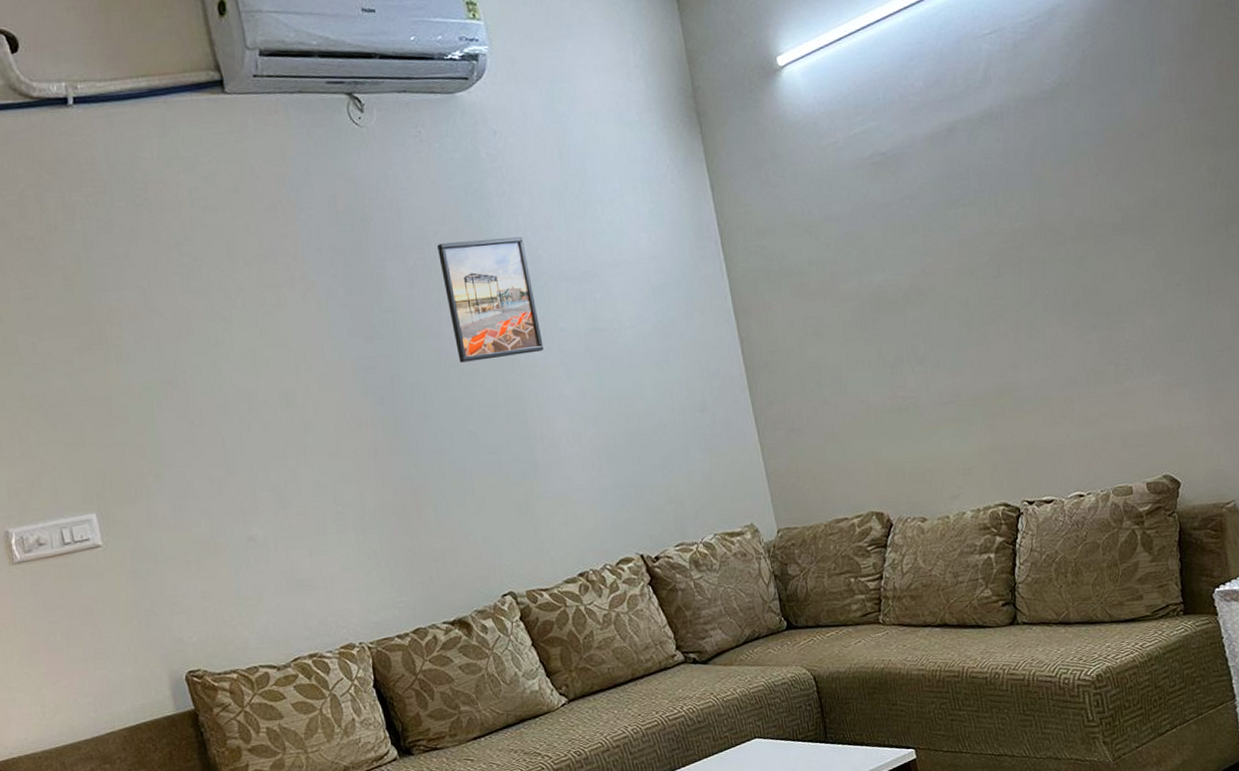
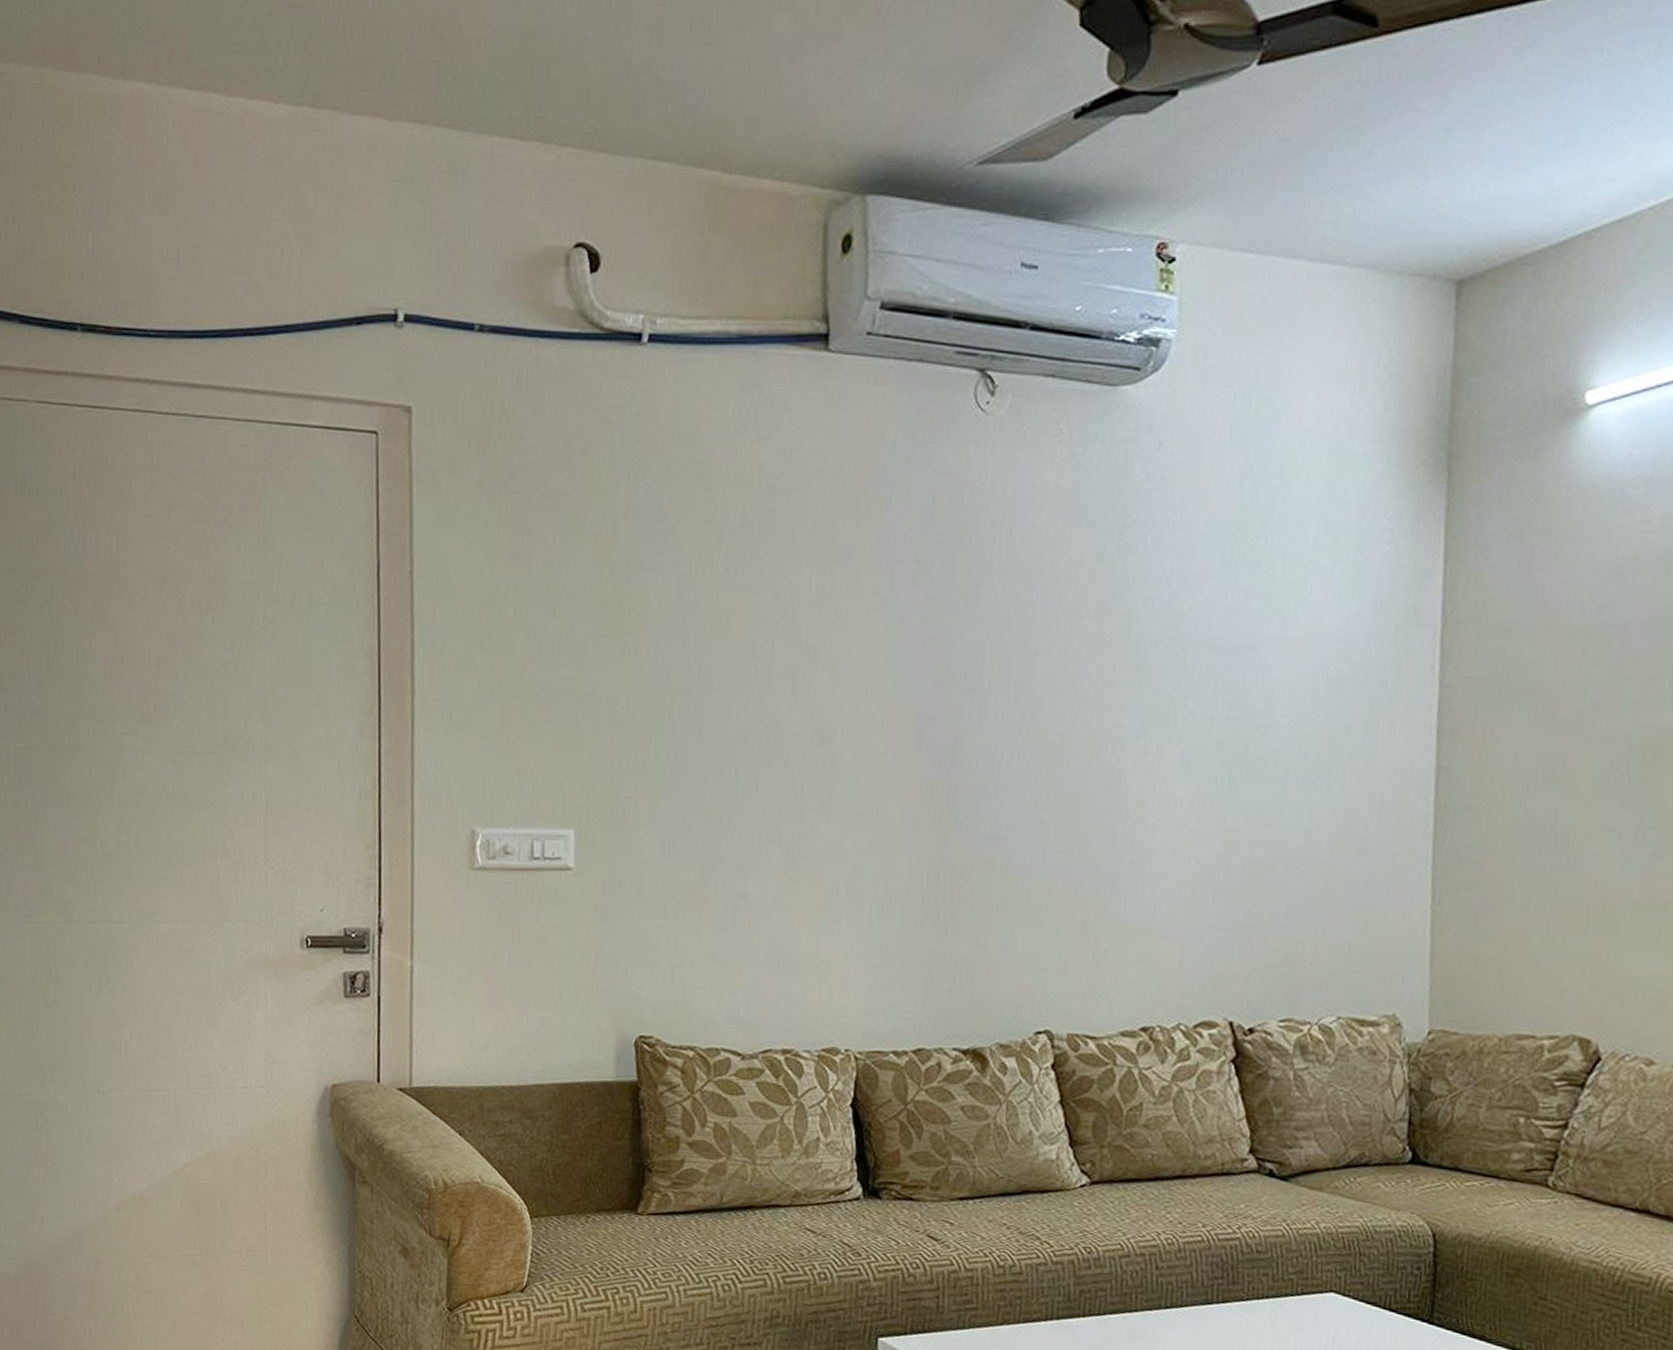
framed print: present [437,236,544,363] -> none [1046,577,1167,736]

